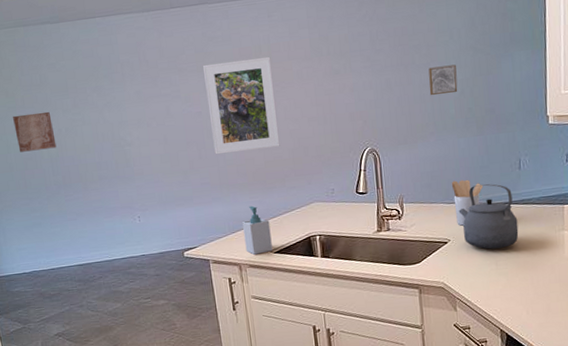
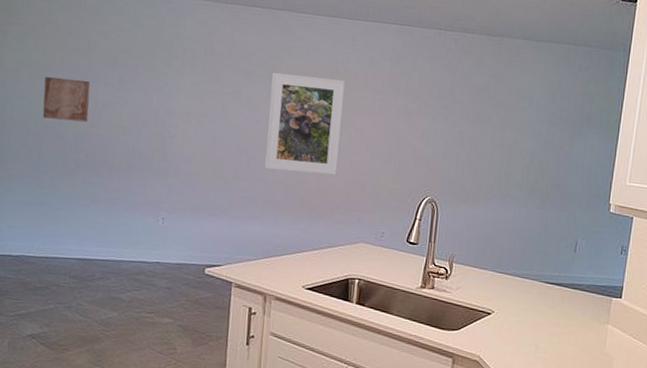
soap bottle: present [243,205,273,255] -> none [275,232,308,287]
wall art: present [428,64,458,96] -> none [499,130,530,160]
utensil holder: present [451,179,484,226] -> none [504,250,537,299]
tea kettle: present [458,183,519,250] -> none [507,259,565,331]

